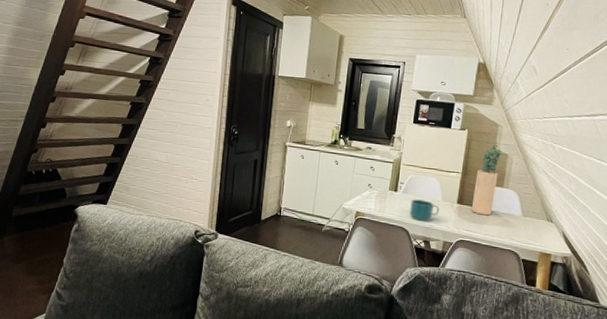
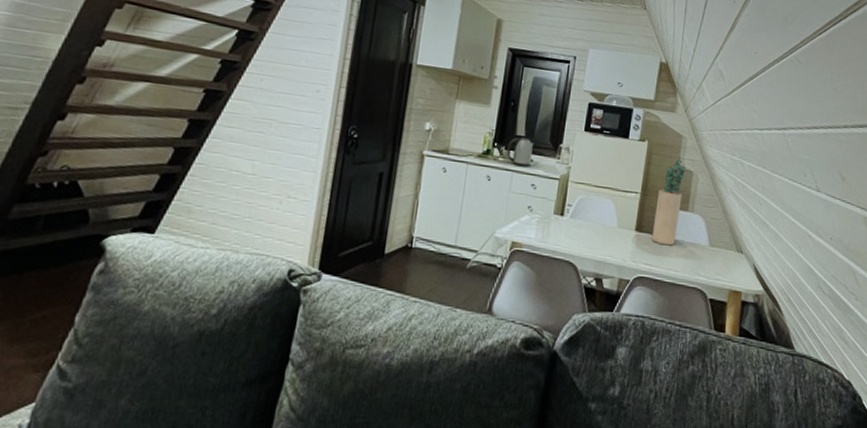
kettle: none [350,130,372,154] -> present [507,137,534,168]
cup: present [409,199,439,221] -> none [578,225,614,253]

